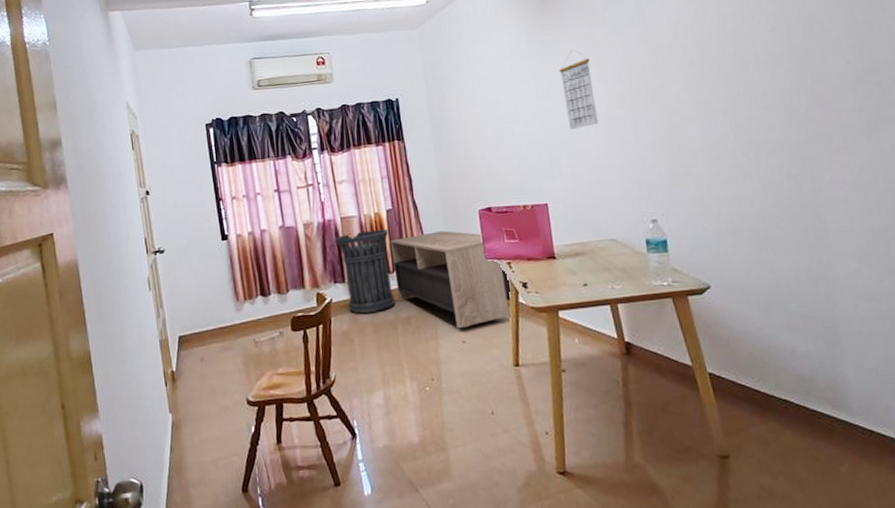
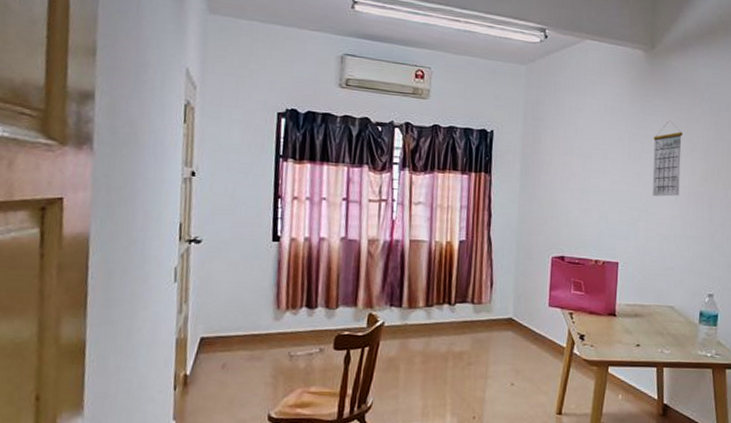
trash can: present [334,229,395,314] -> none [398,257,458,342]
tv stand: present [390,230,510,329] -> none [455,271,568,371]

